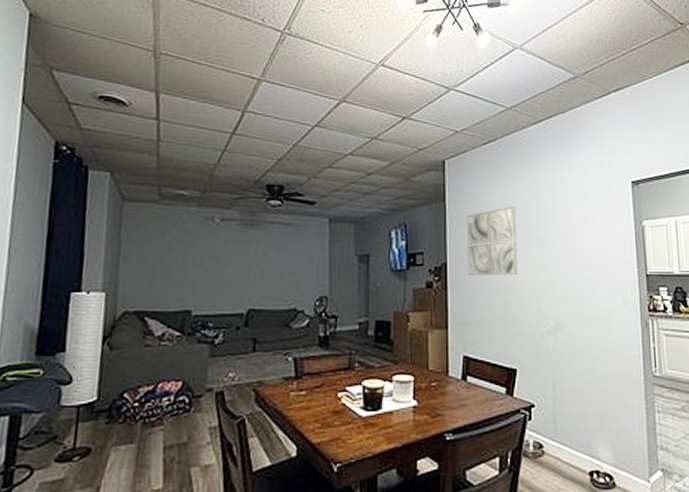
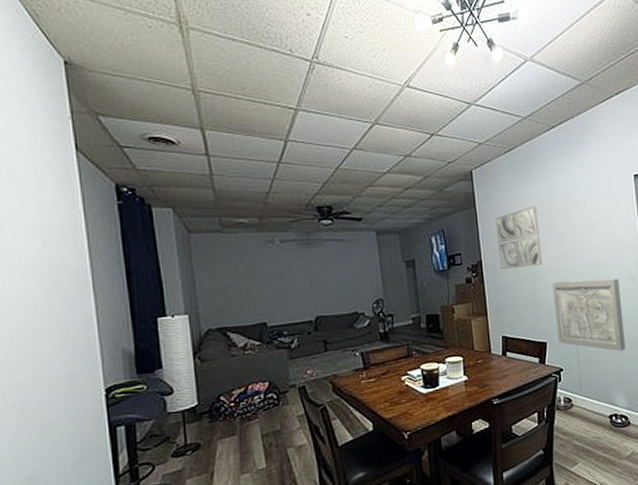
relief sculpture: none [528,297,614,390] -> present [552,278,626,352]

